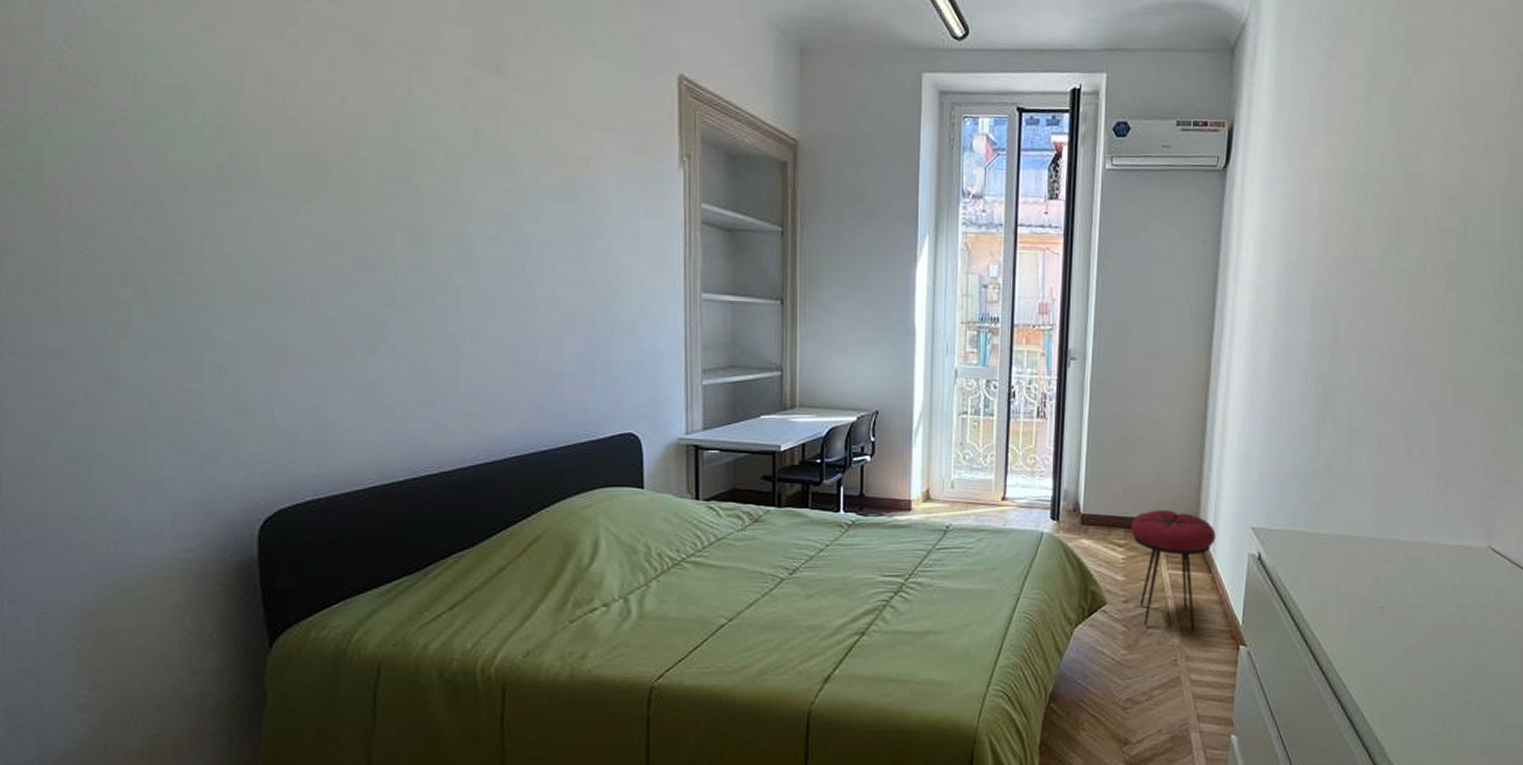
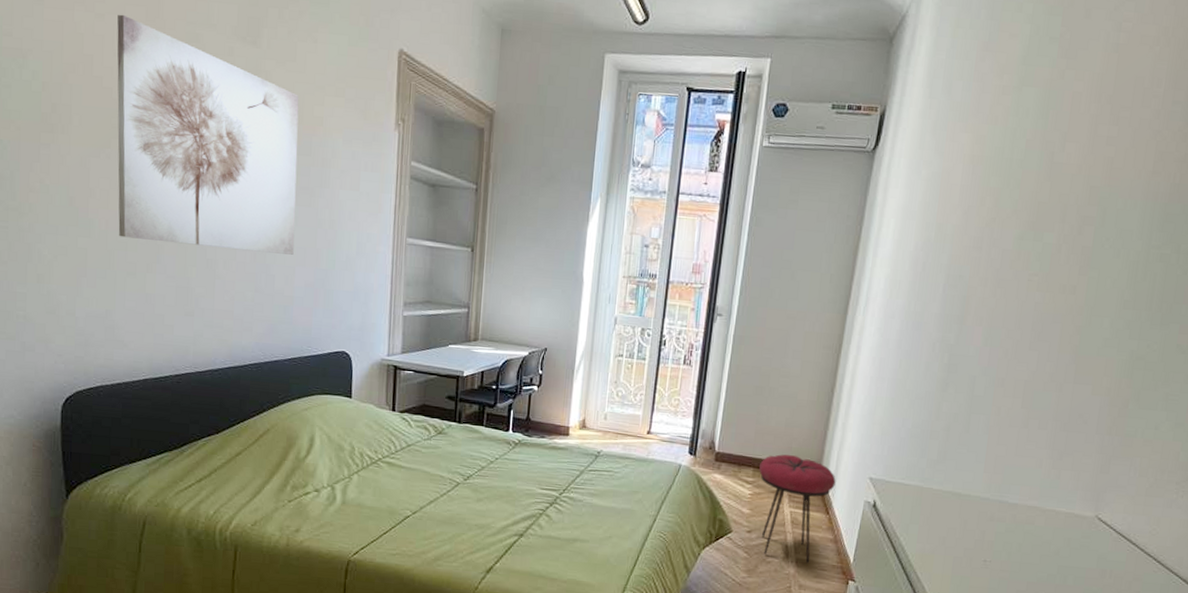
wall art: none [316,41,561,321] -> present [117,14,300,255]

